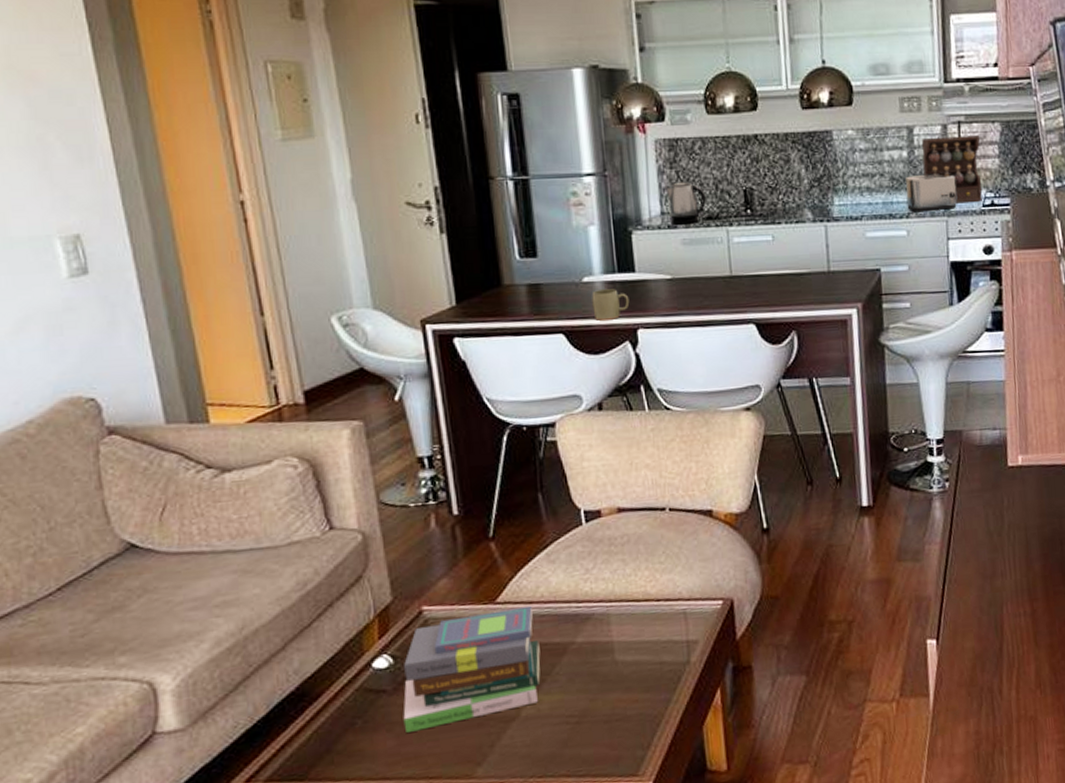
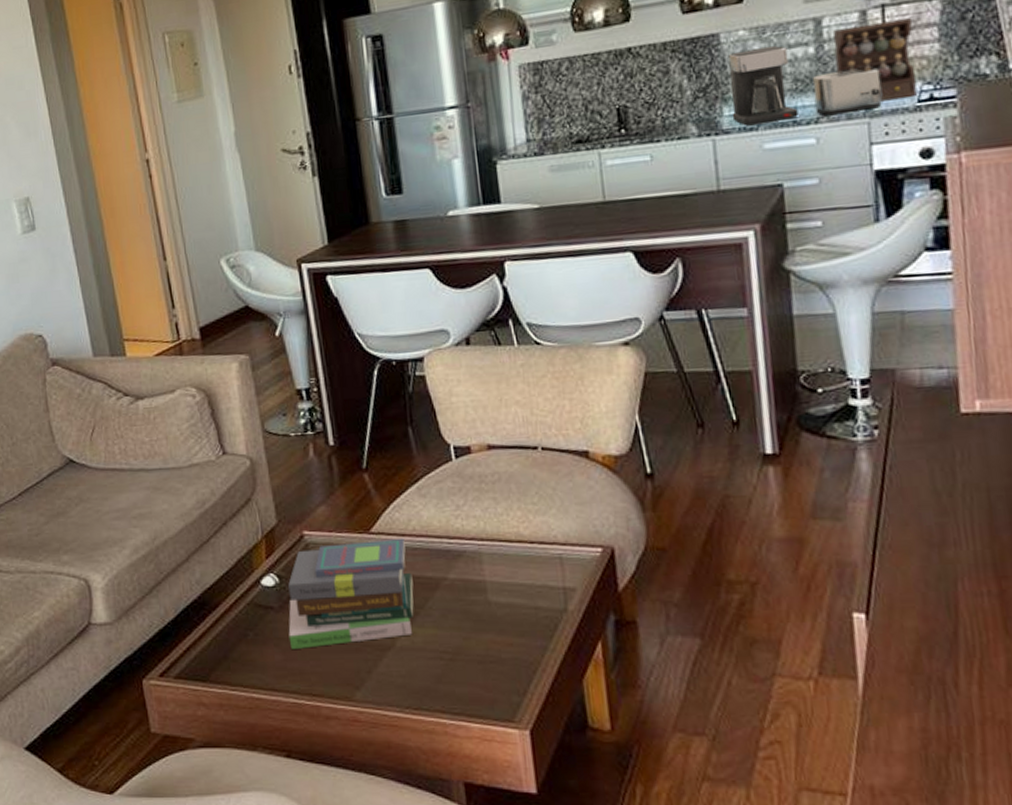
mug: present [591,289,630,321] -> none [457,221,496,254]
kettle: present [666,182,706,225] -> none [531,105,575,152]
coffee maker: none [839,146,894,216] -> present [728,45,799,126]

